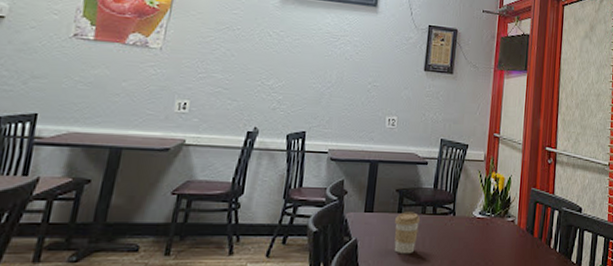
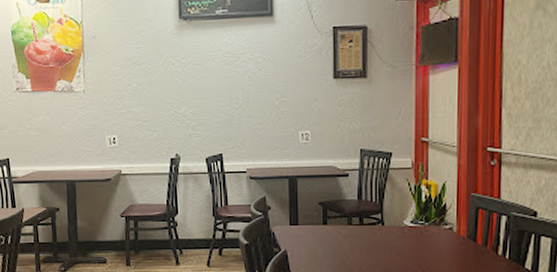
coffee cup: present [394,212,421,254] -> none [321,223,348,263]

